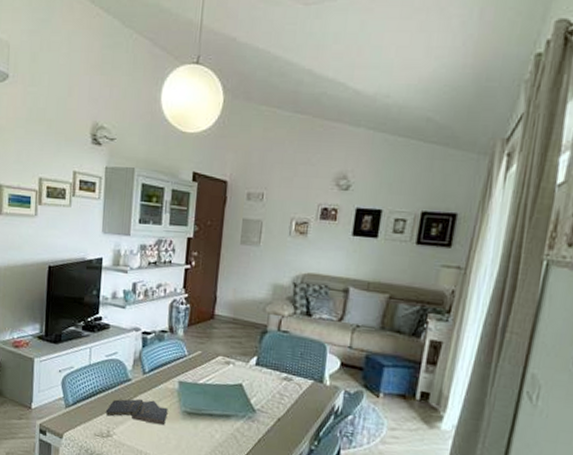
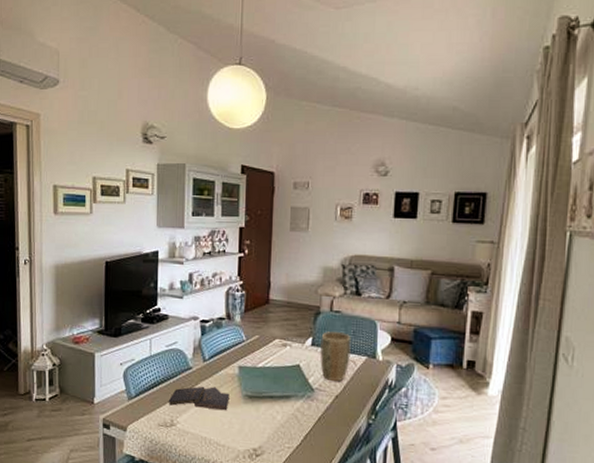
plant pot: none [263,351,298,405] -> present [319,331,351,382]

